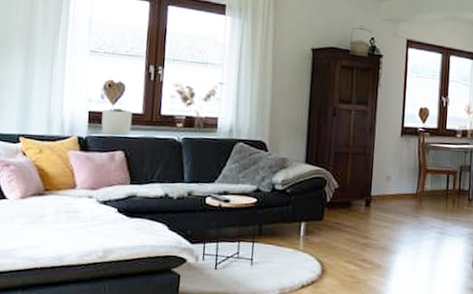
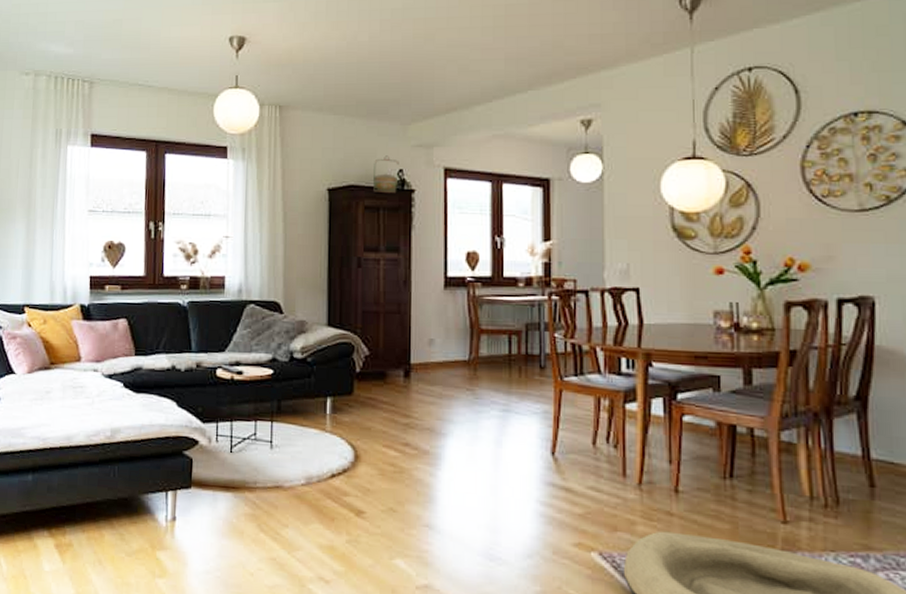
planter: present [101,107,132,137] -> none [103,271,134,303]

